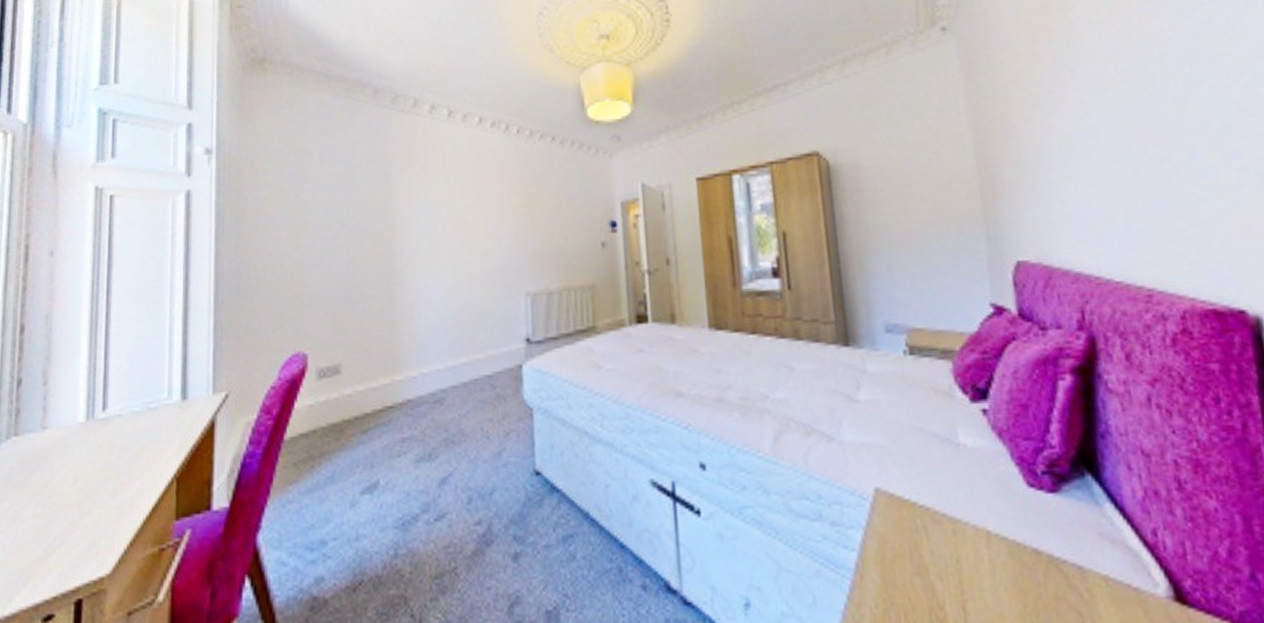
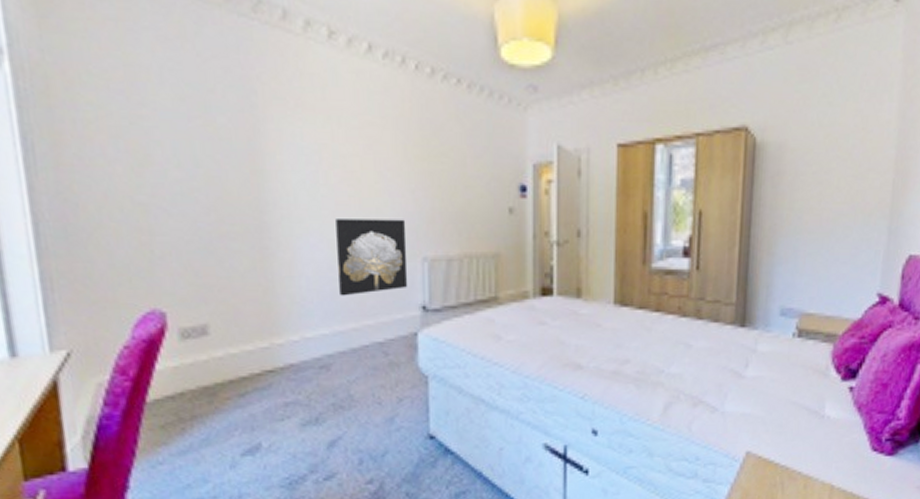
wall art: none [451,259,513,333] -> present [336,219,408,296]

